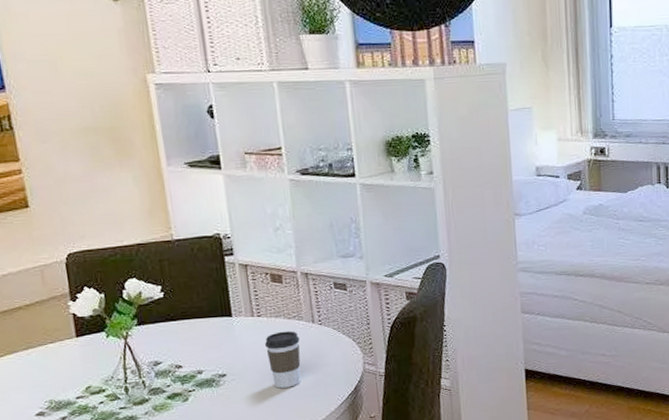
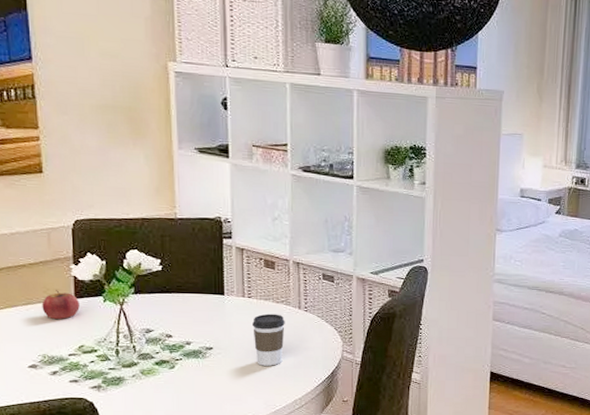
apple: none [42,330,83,361] -> present [41,290,80,319]

